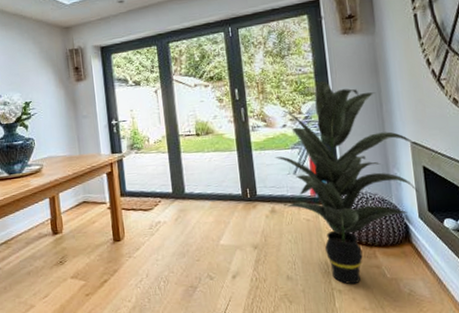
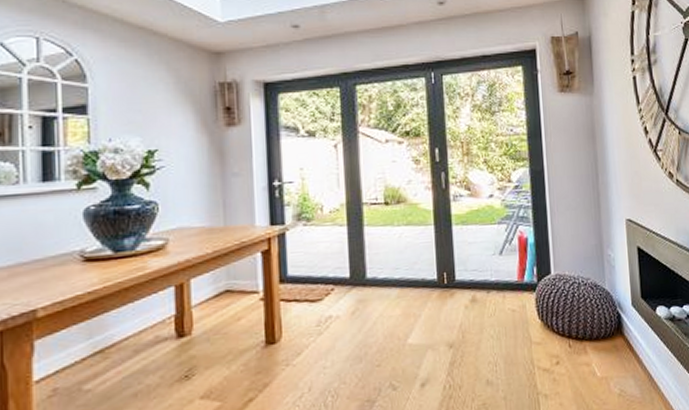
indoor plant: present [274,81,421,285] -> none [478,145,635,388]

